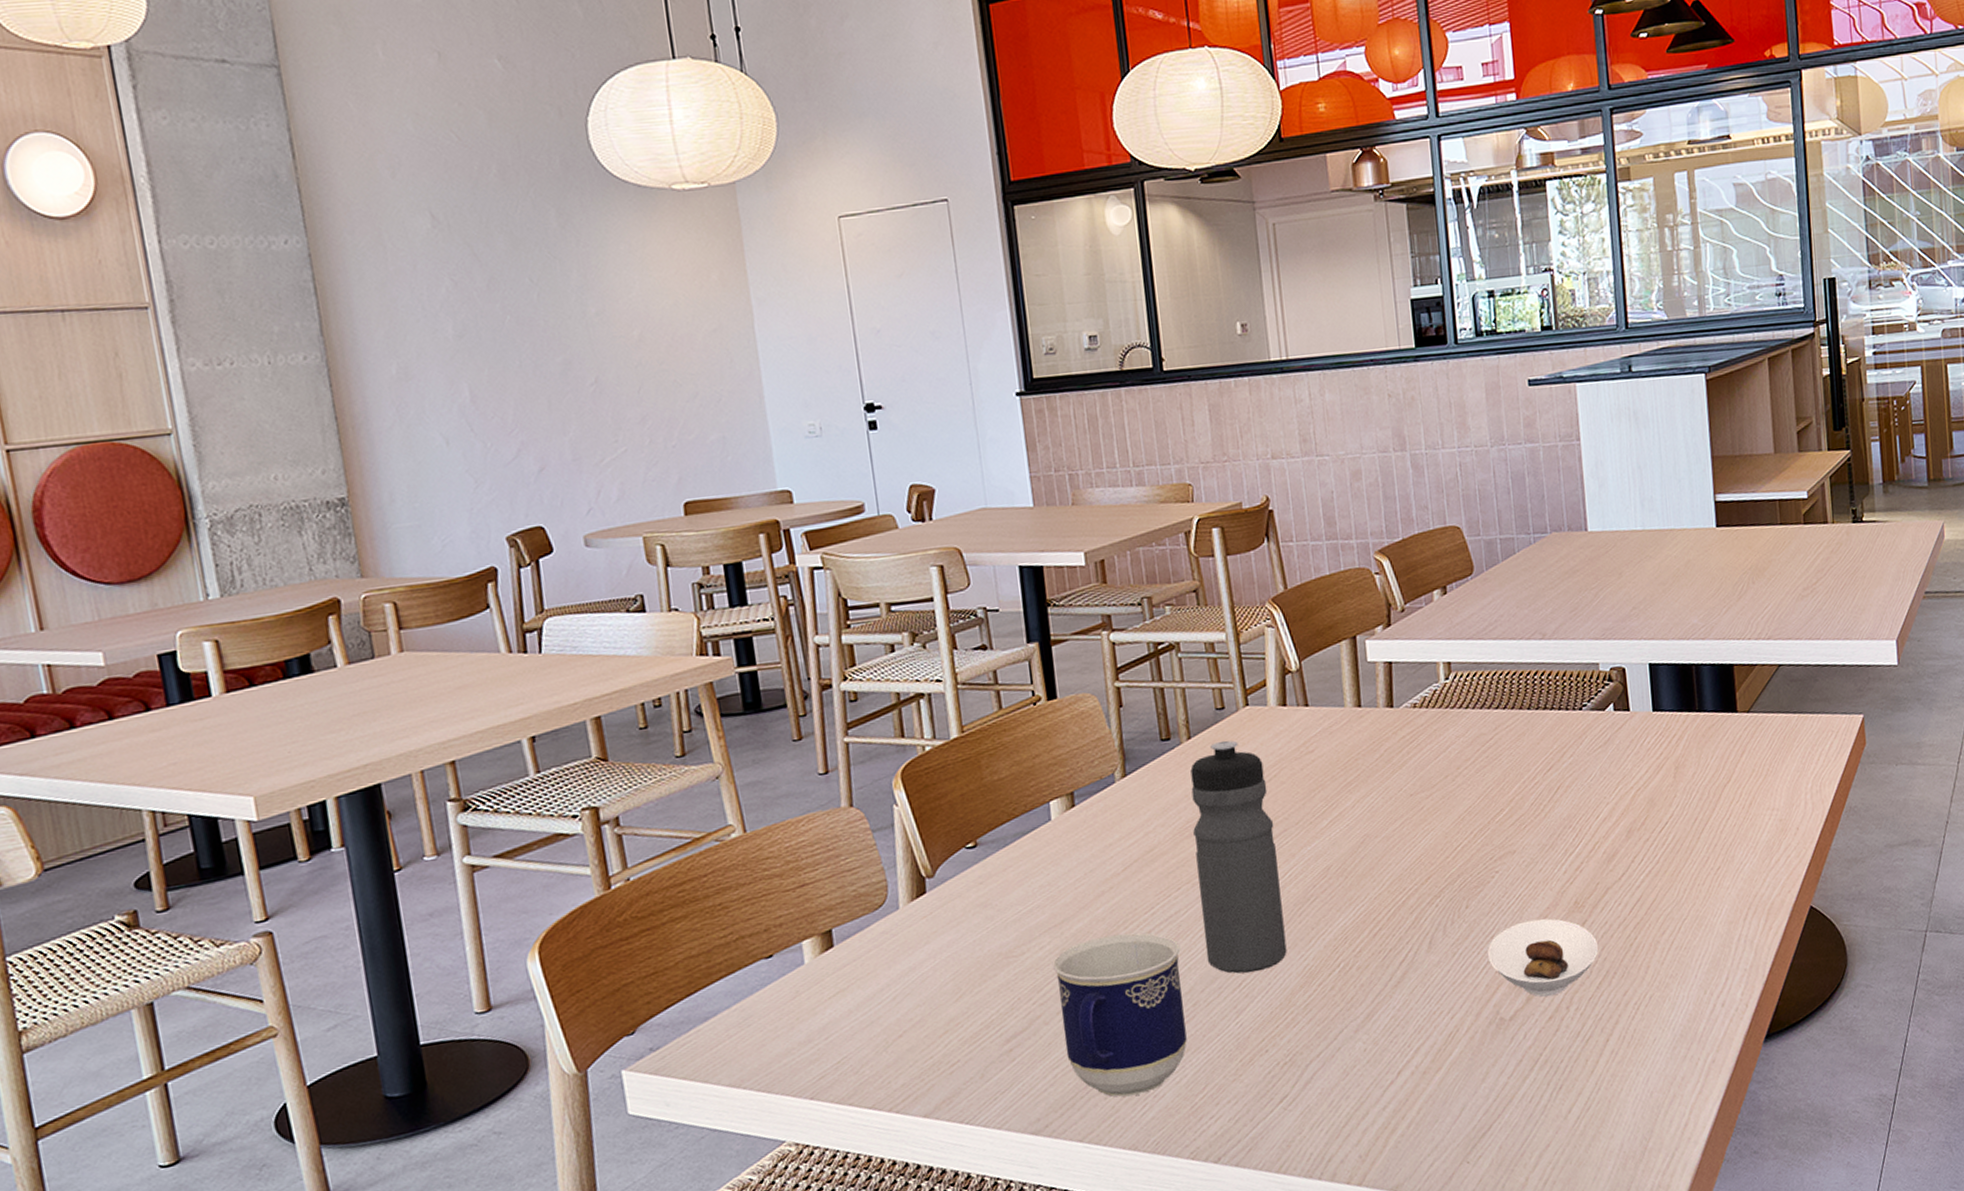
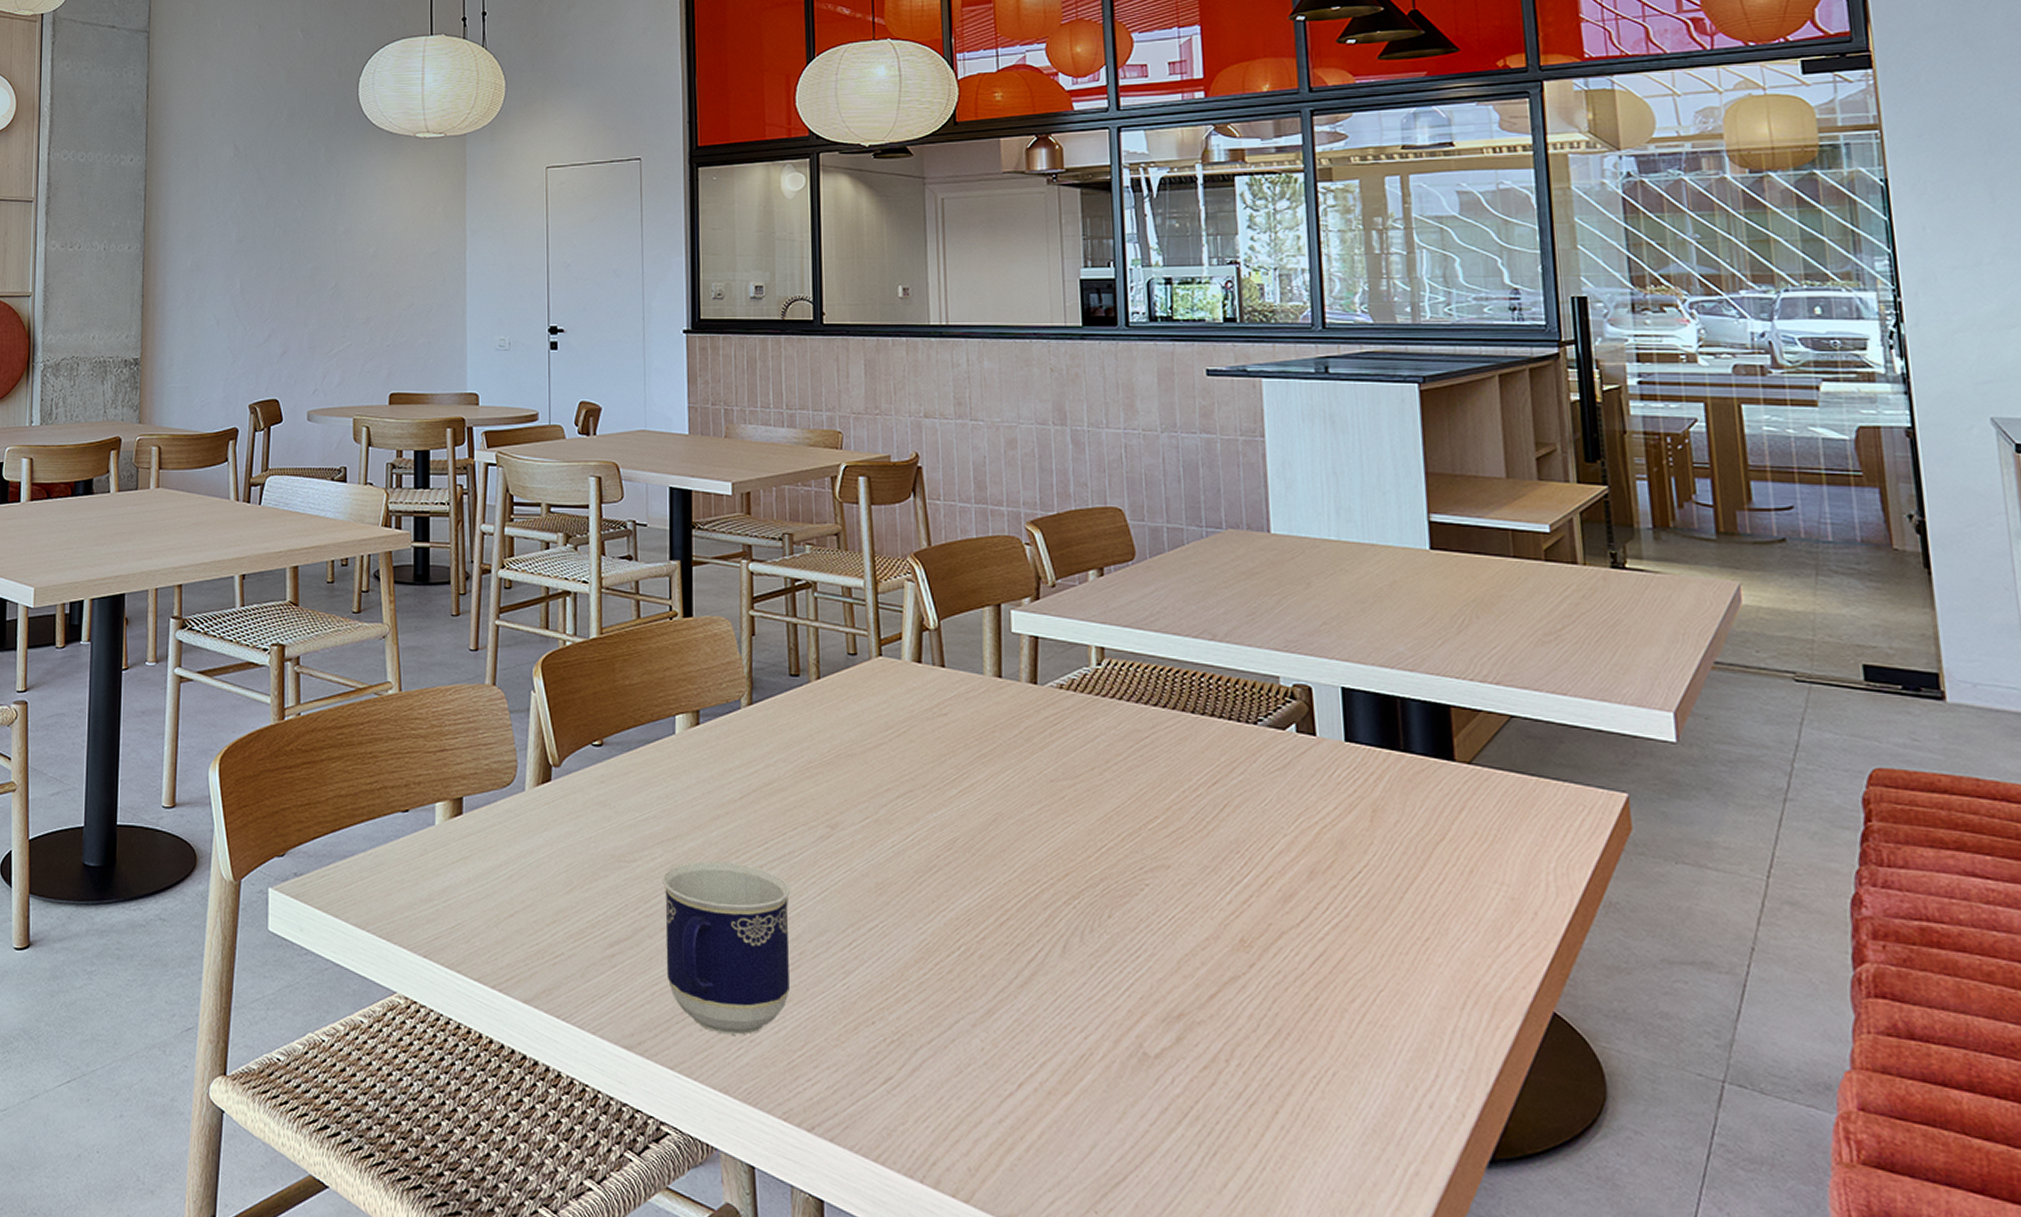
water bottle: present [1190,740,1287,974] -> none [814,686,903,934]
saucer: present [1487,918,1599,997] -> none [1131,948,1269,1043]

